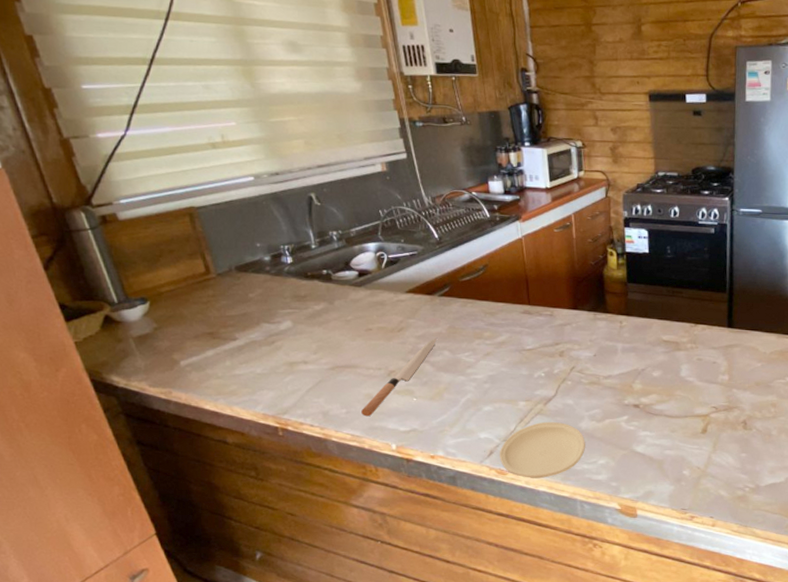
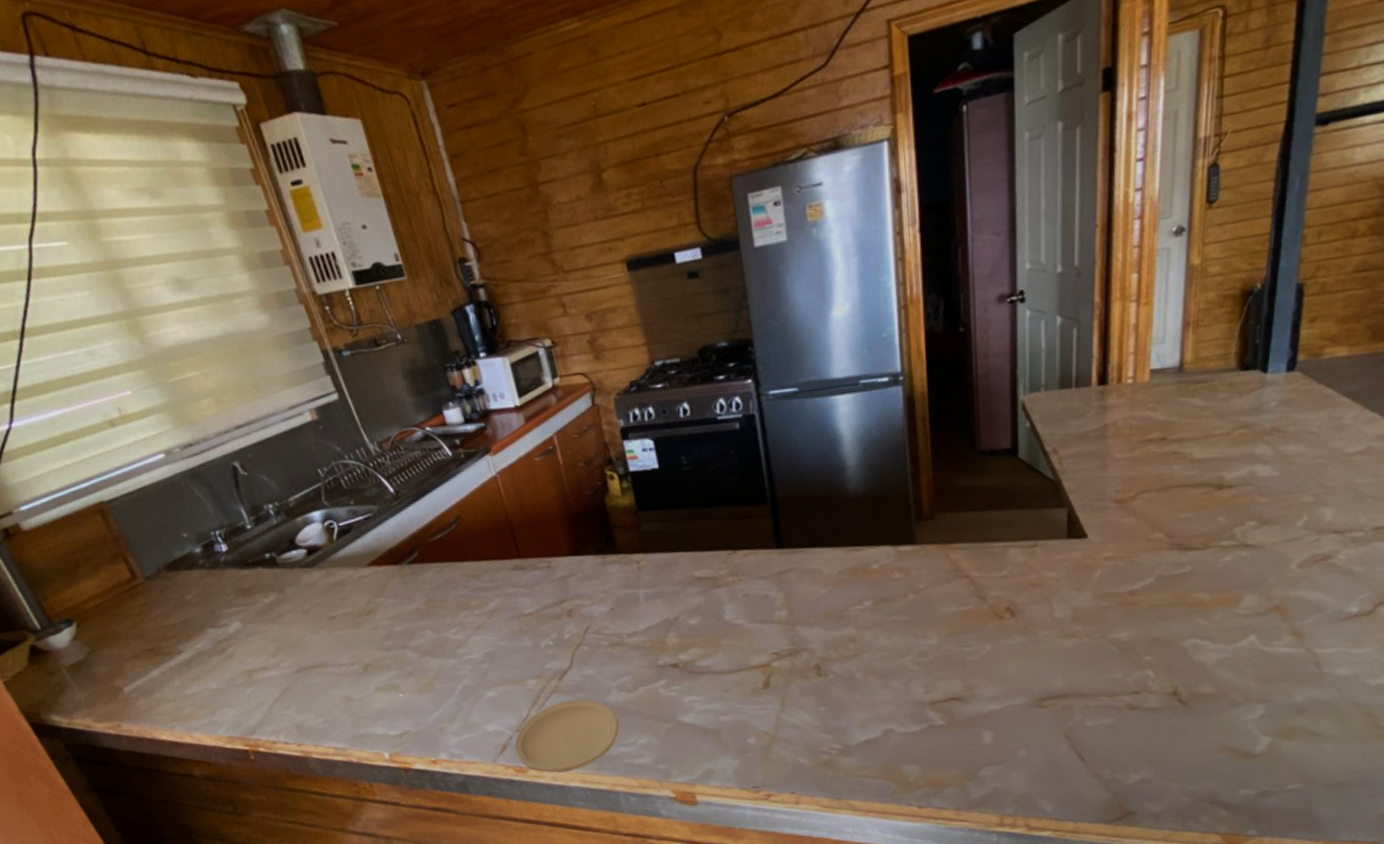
kitchen knife: present [361,338,437,417] -> none [341,616,415,724]

